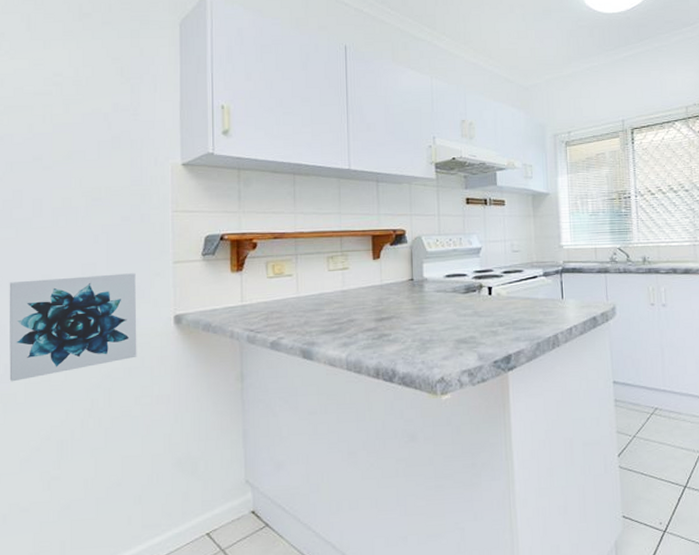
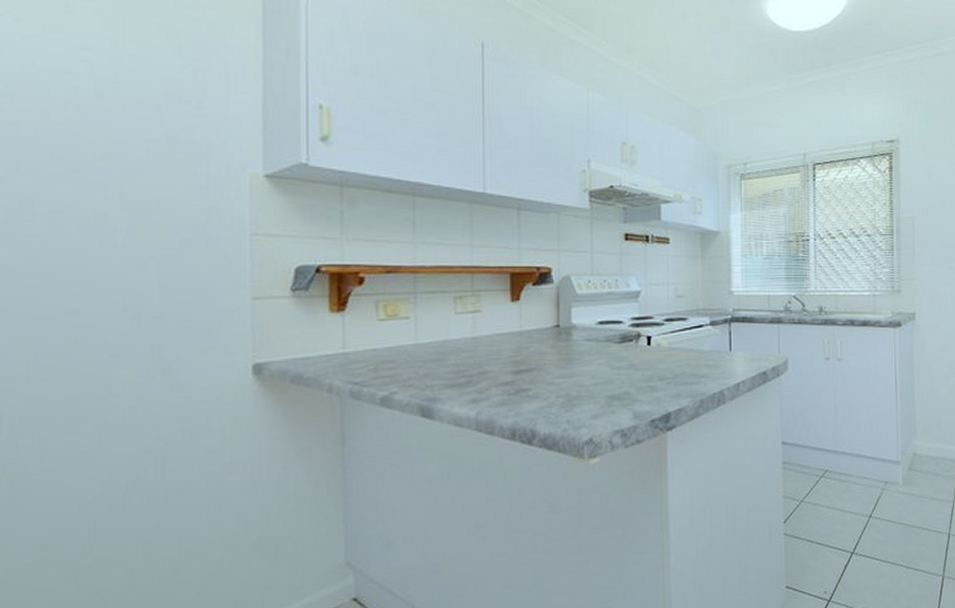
wall art: present [9,273,137,382] -> none [15,310,201,448]

